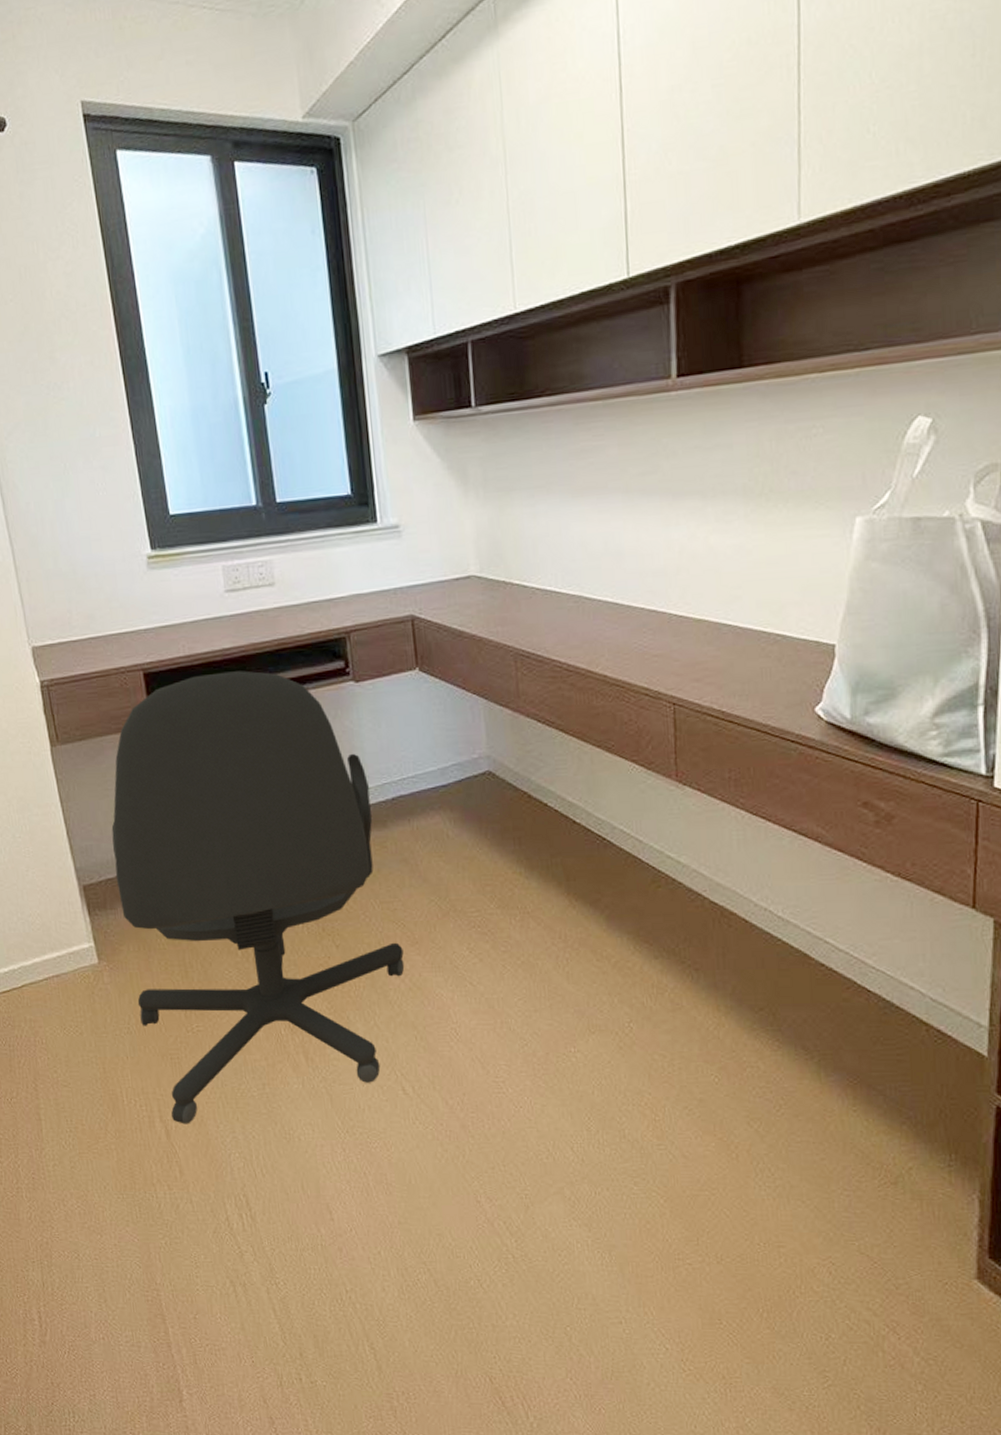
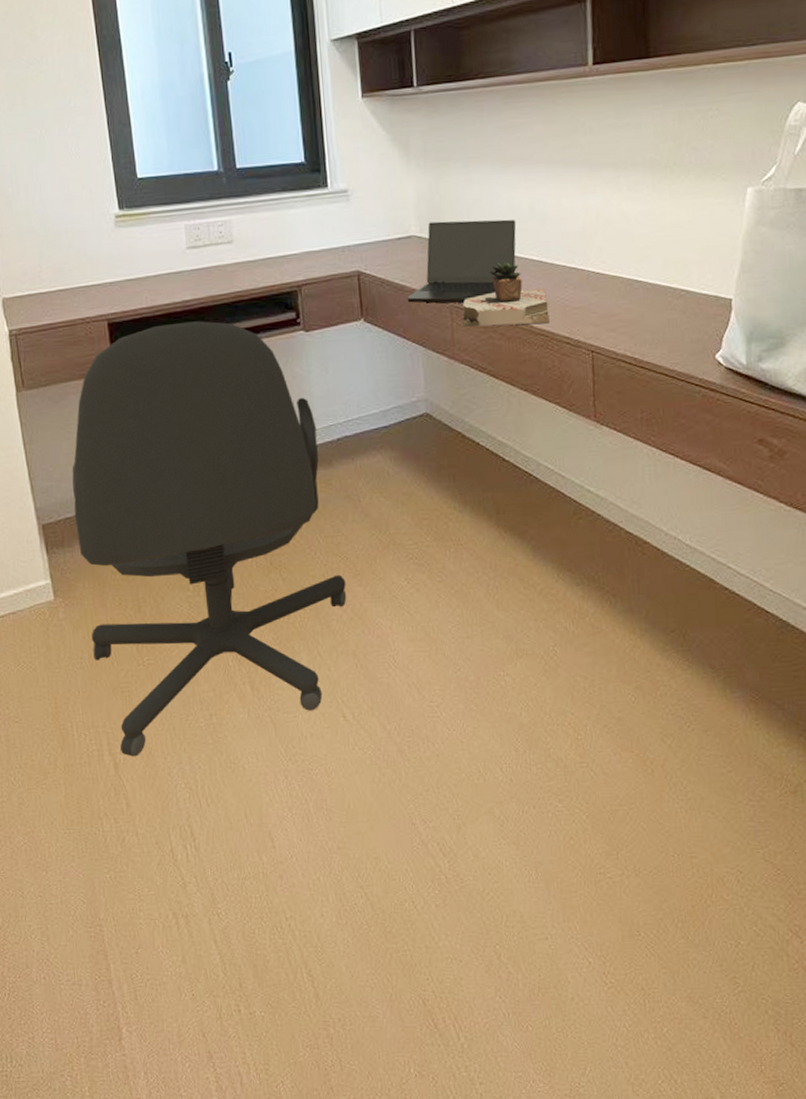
laptop: none [466,556,589,651] -> present [407,219,517,304]
succulent plant: none [528,603,626,678] -> present [463,261,550,328]

